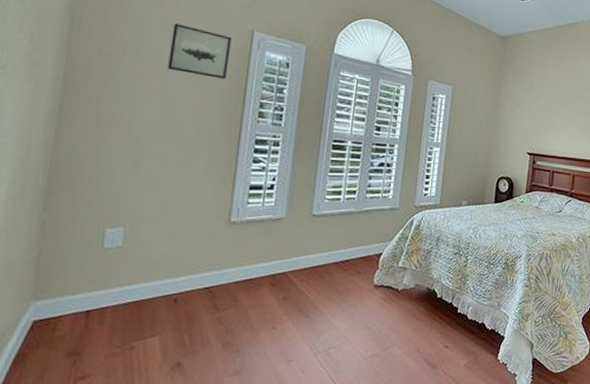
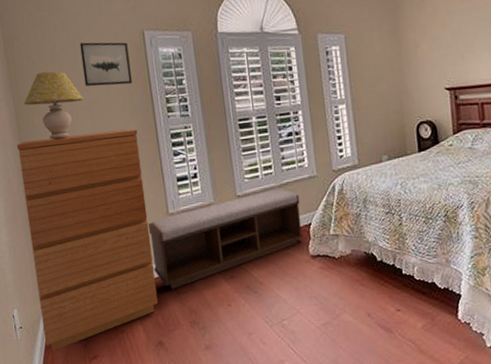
dresser: none [15,111,218,367] -> present [17,129,158,352]
table lamp: none [79,41,161,120] -> present [24,71,84,140]
bench: none [194,214,377,304] -> present [148,189,304,289]

